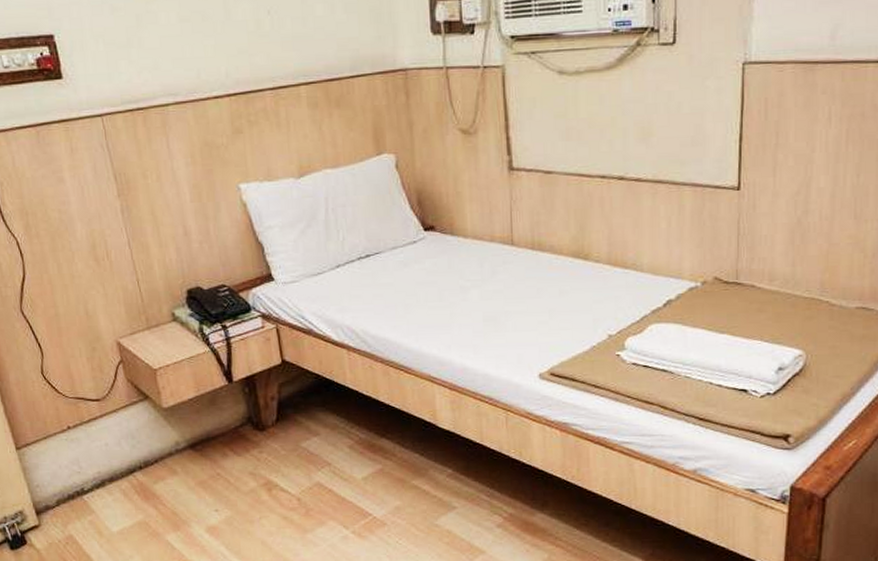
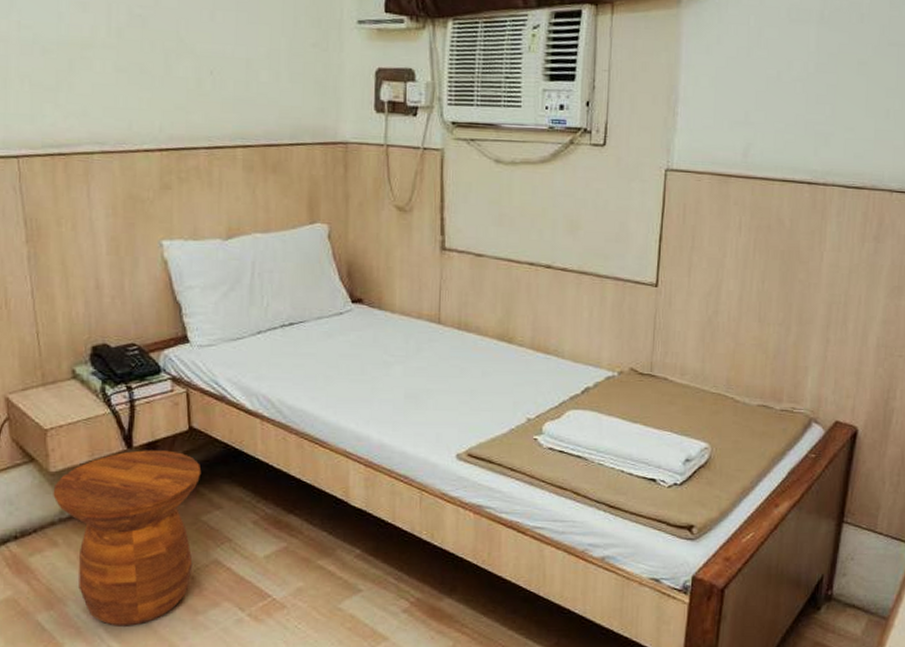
side table: none [167,383,298,545] -> present [53,450,202,626]

